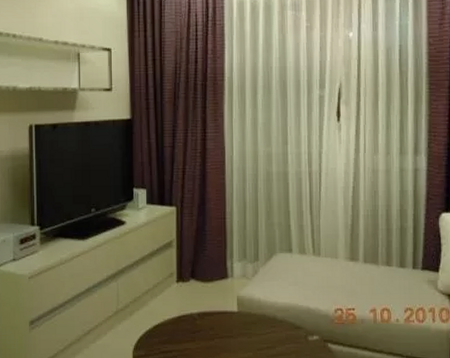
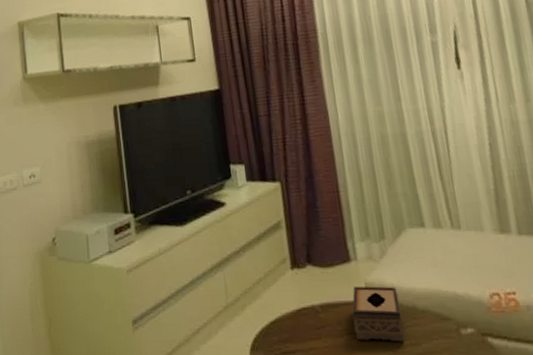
tissue box: none [223,298,264,346] -> present [352,286,405,342]

